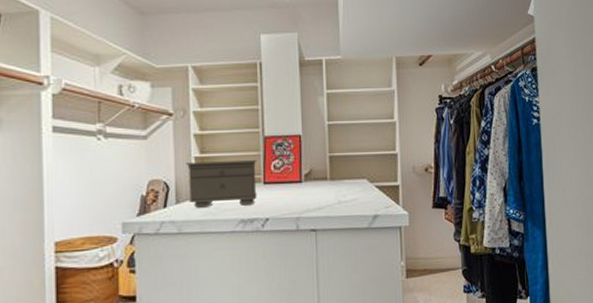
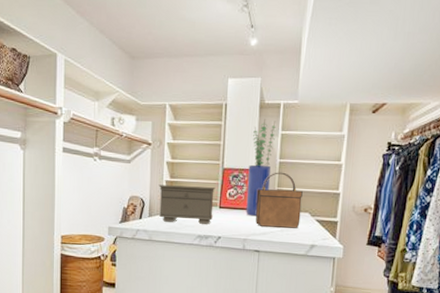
vase: none [294,78,321,190] -> present [245,119,276,216]
handbag: none [306,135,359,201] -> present [255,172,303,228]

